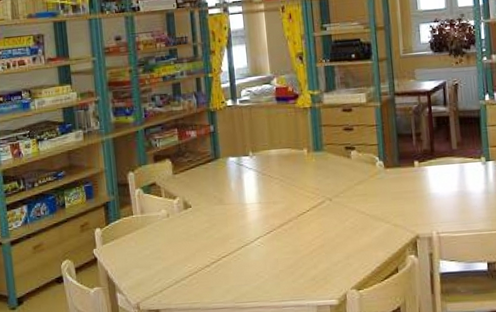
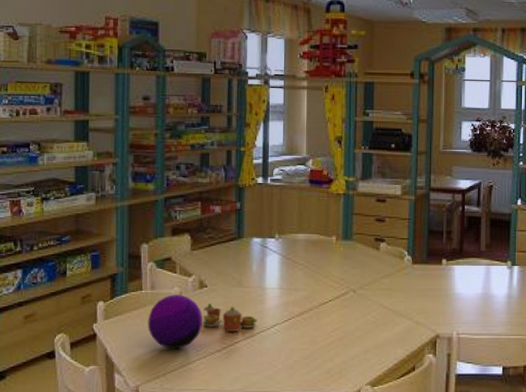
decorative orb: none [141,216,191,268] -> present [148,295,203,349]
toy tea set: none [190,222,241,248] -> present [203,303,257,332]

